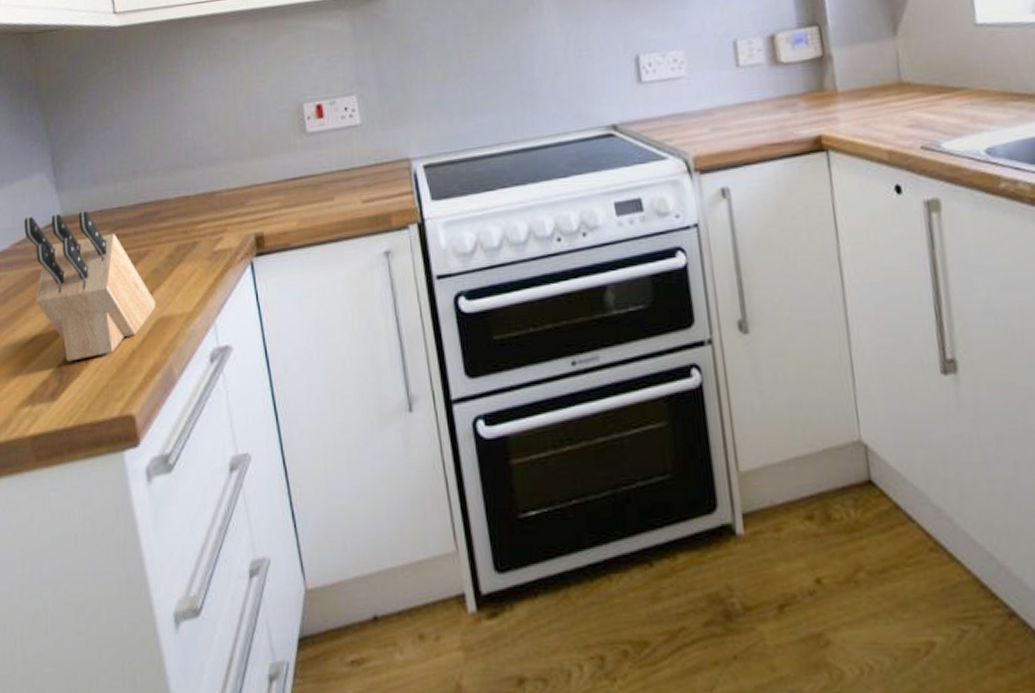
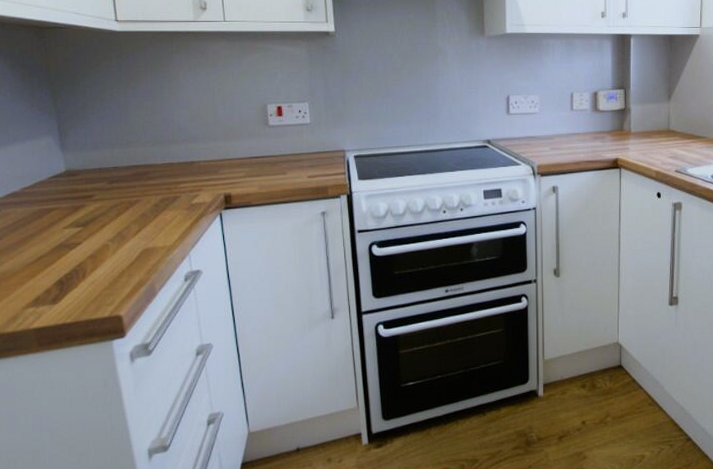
knife block: present [24,210,156,362] -> none [32,167,143,277]

